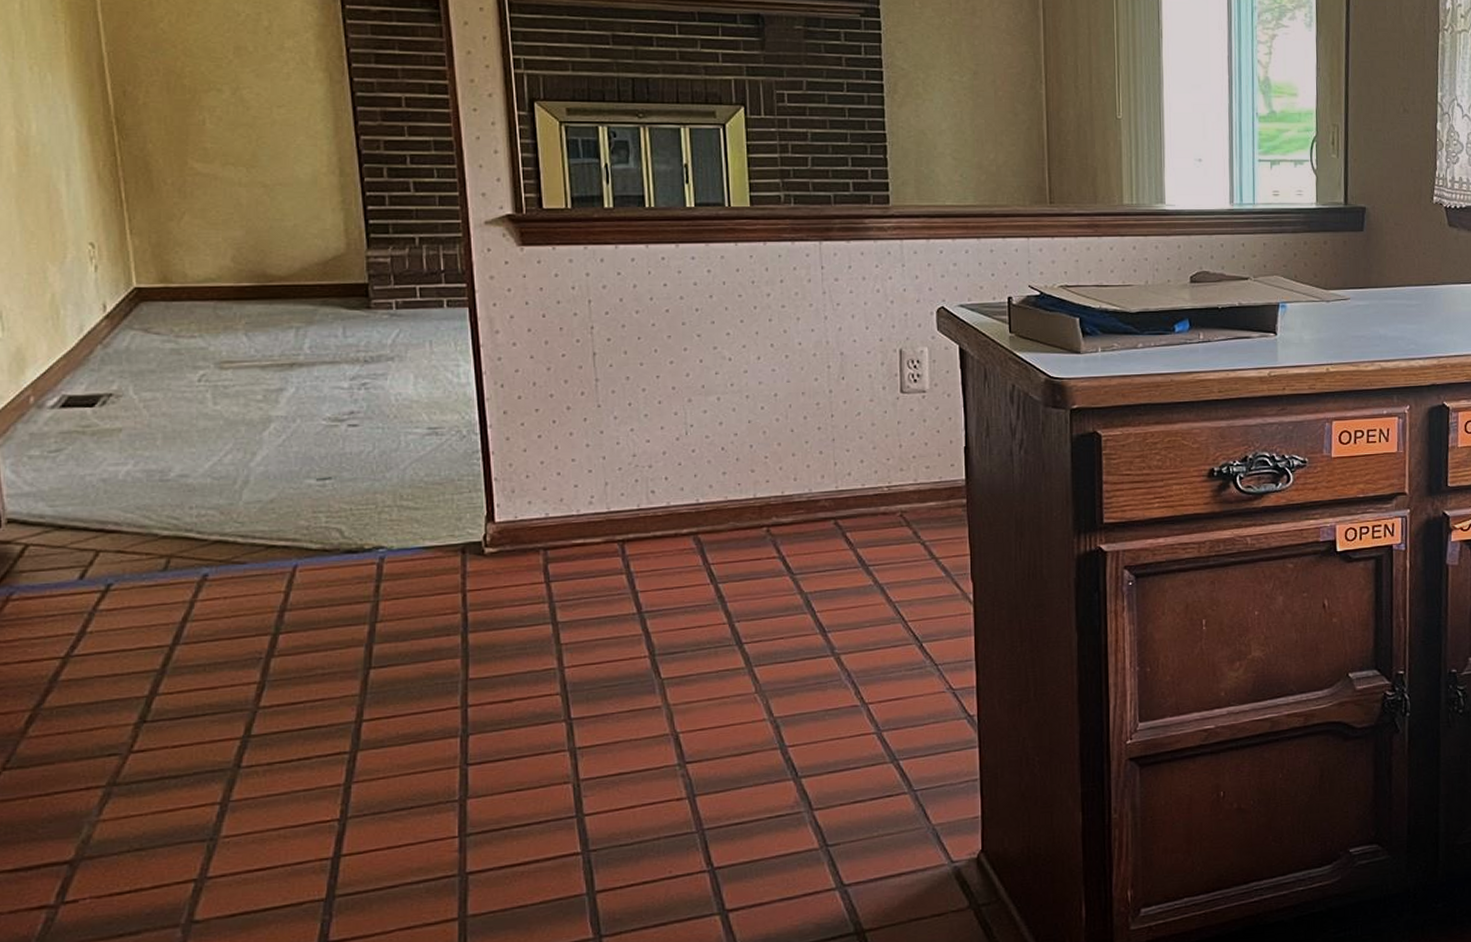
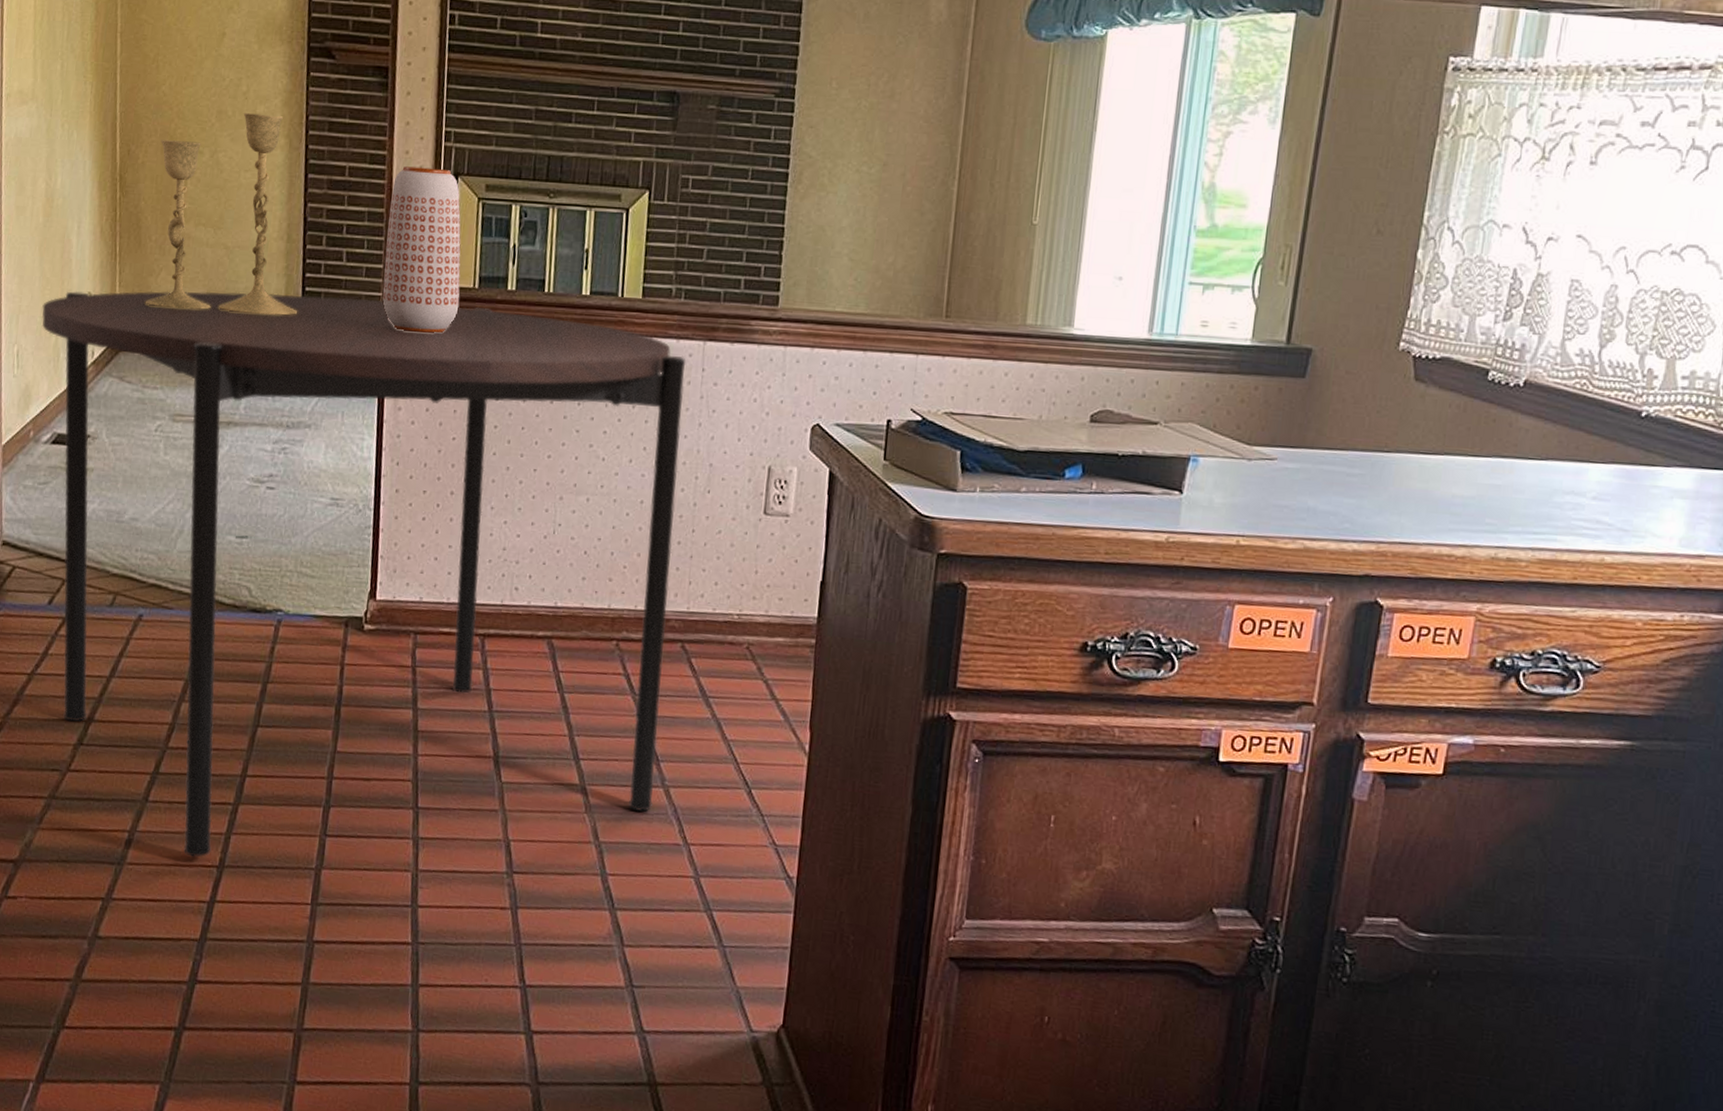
dining table: none [29,226,825,816] -> present [41,291,686,858]
candlestick: none [165,48,363,253] -> present [145,113,298,316]
vase: none [458,95,552,255] -> present [382,166,461,333]

